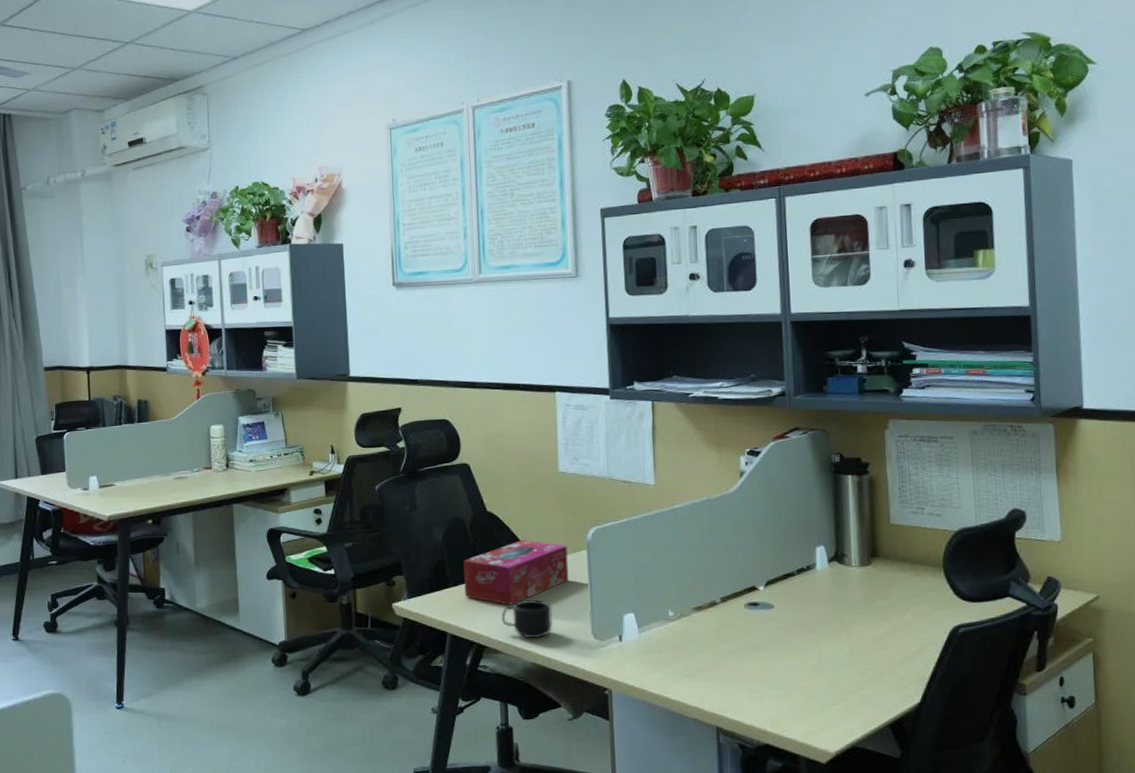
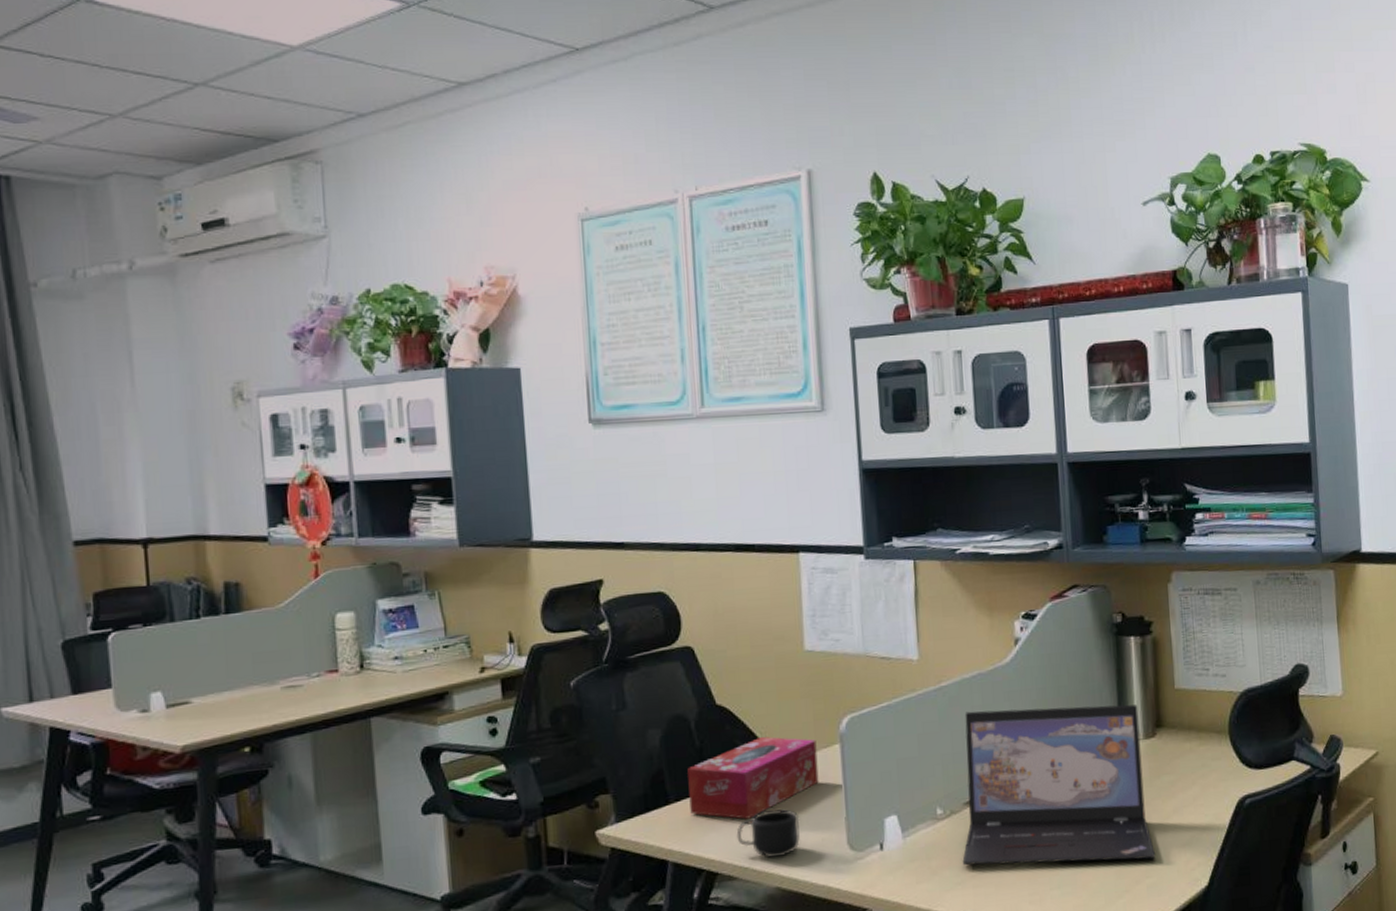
laptop: none [690,531,869,673] -> present [962,704,1155,866]

